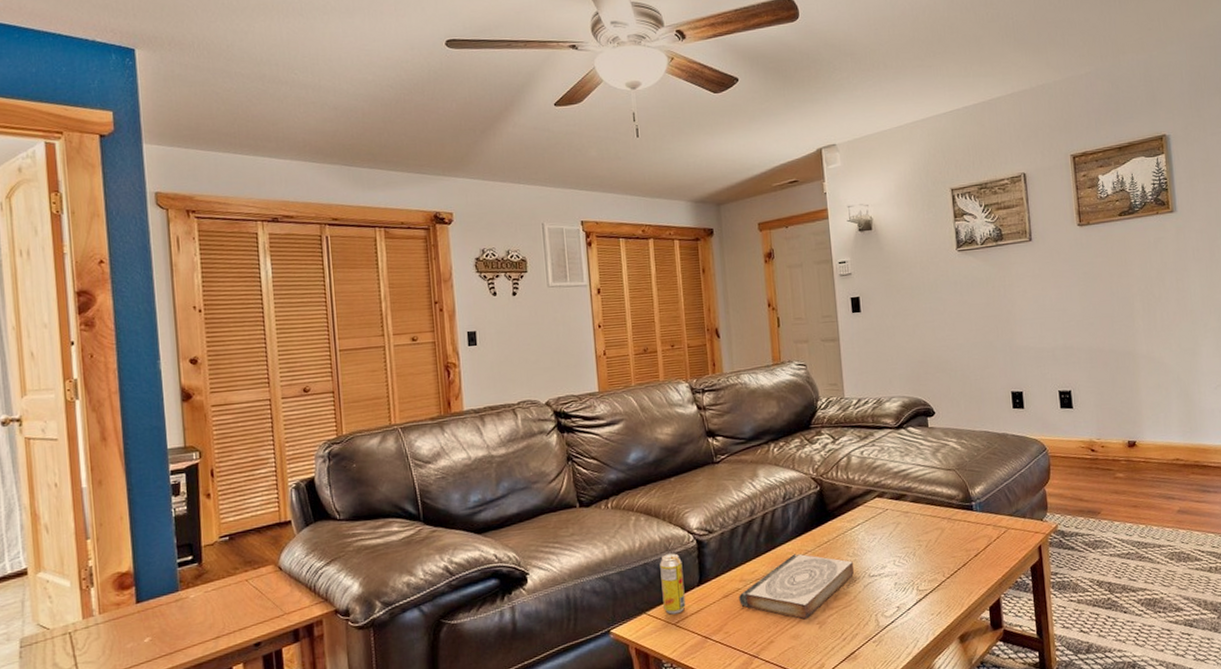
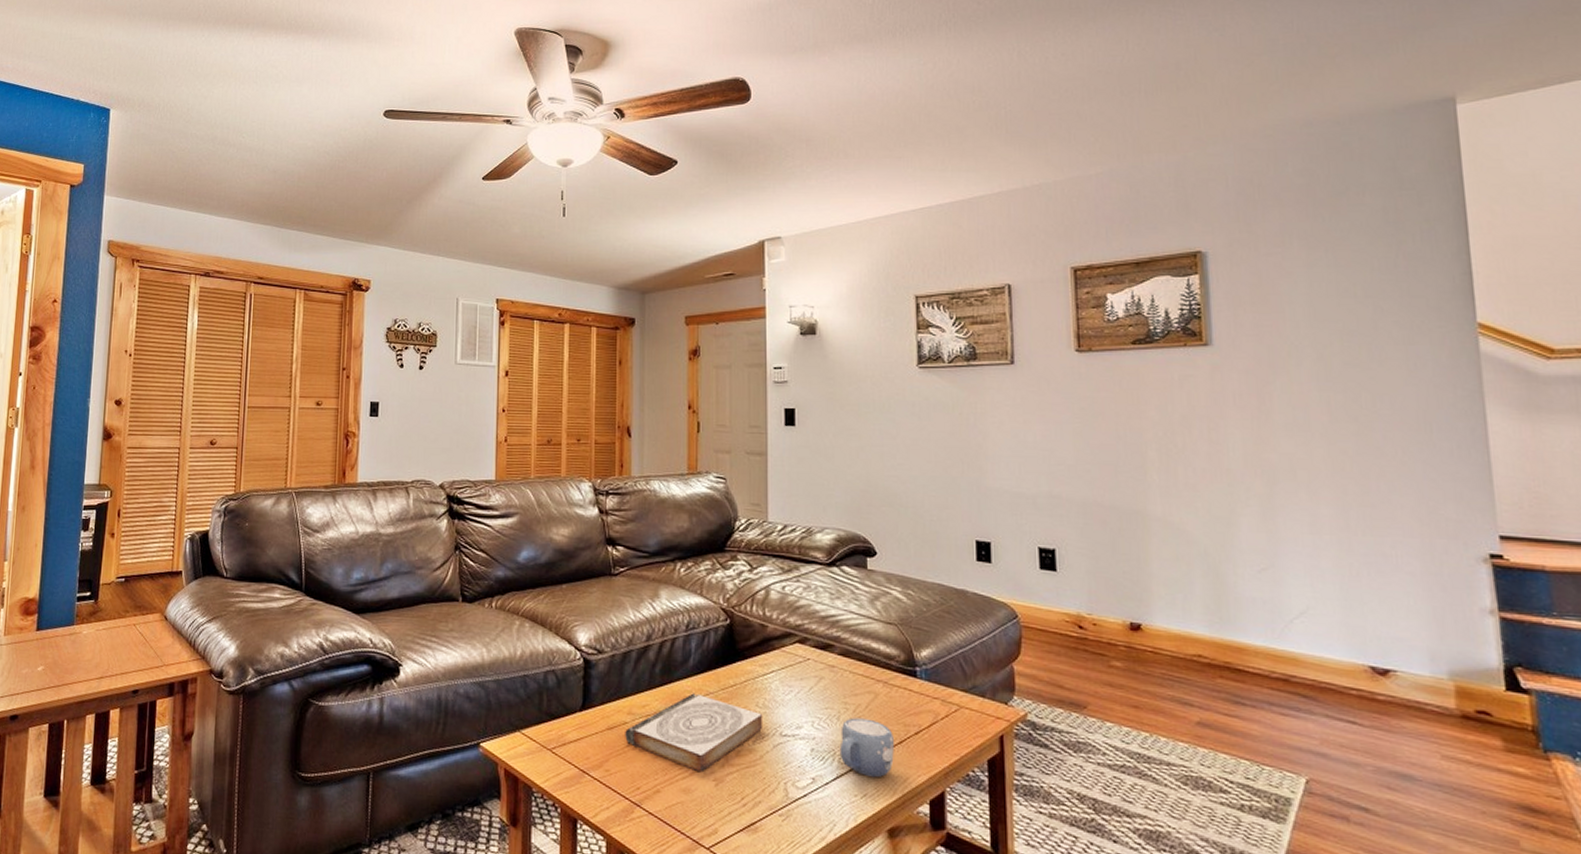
beverage can: present [660,553,686,615] -> none [540,669,565,739]
mug: none [917,550,960,598] -> present [839,717,894,778]

